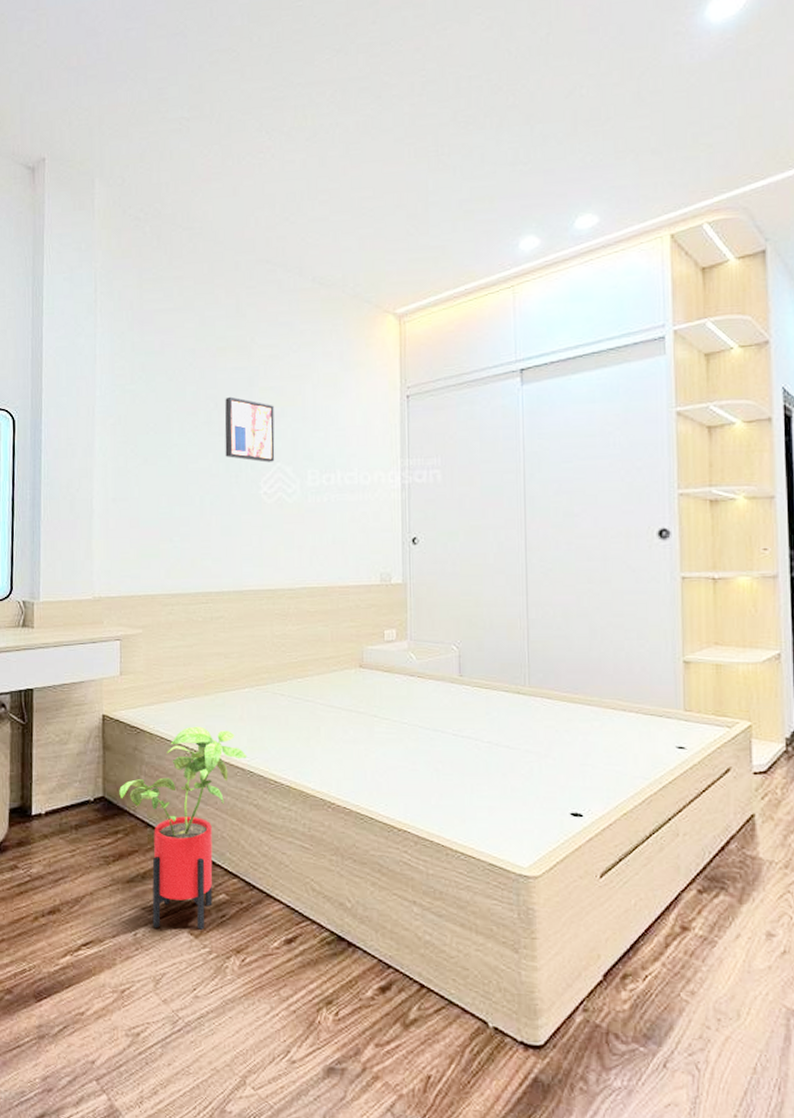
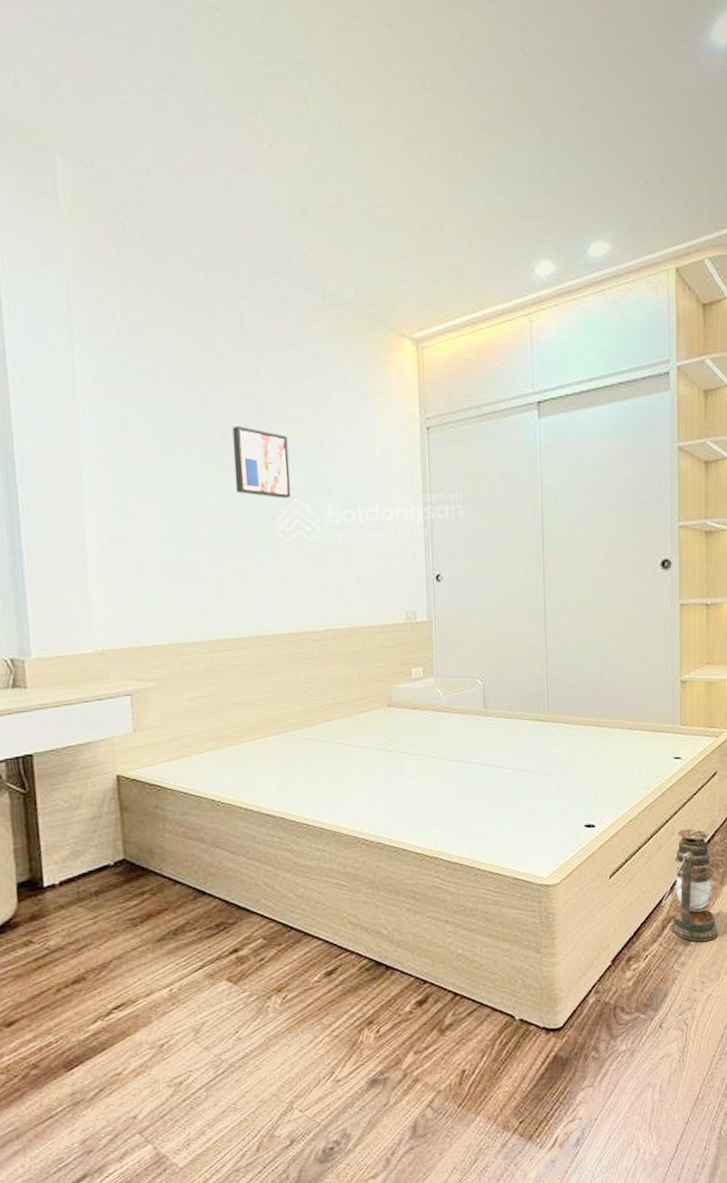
house plant: present [119,726,247,930] -> none [142,778,278,981]
lantern: none [664,831,738,970] -> present [661,829,719,942]

